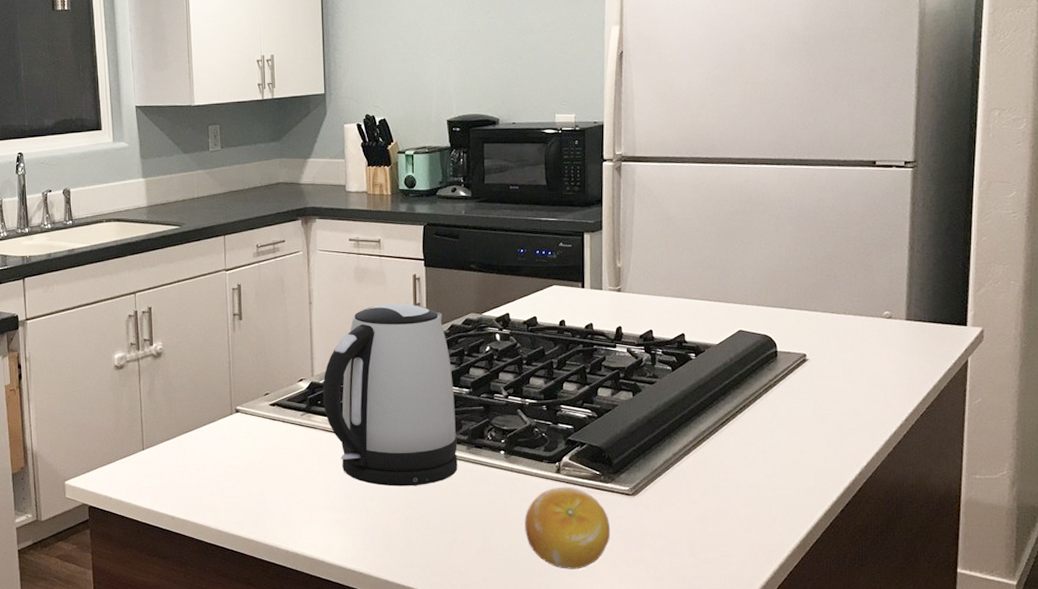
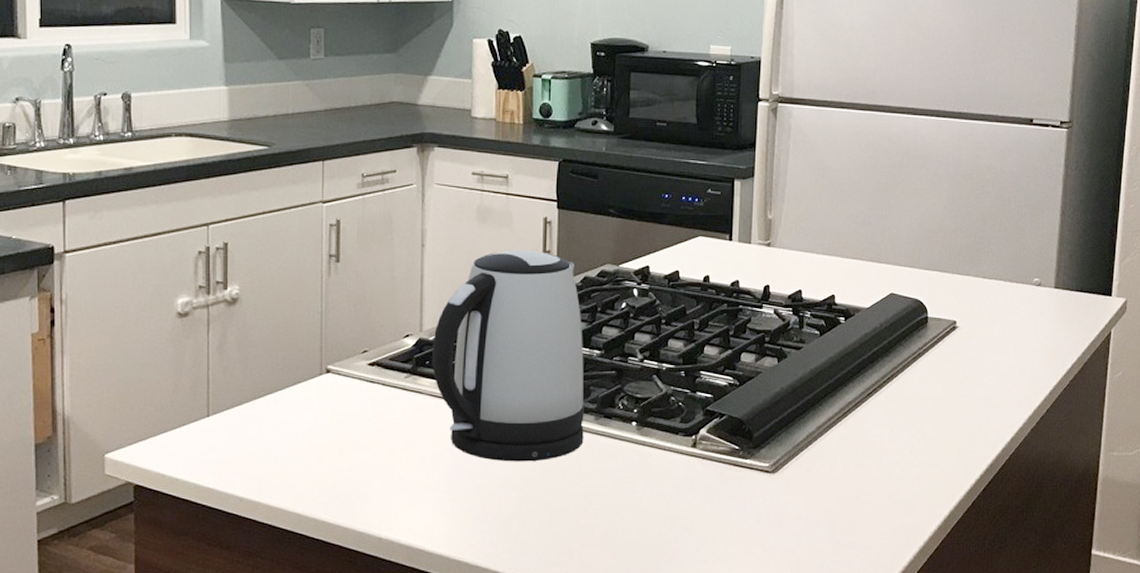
fruit: present [525,487,611,569] -> none [655,463,748,556]

